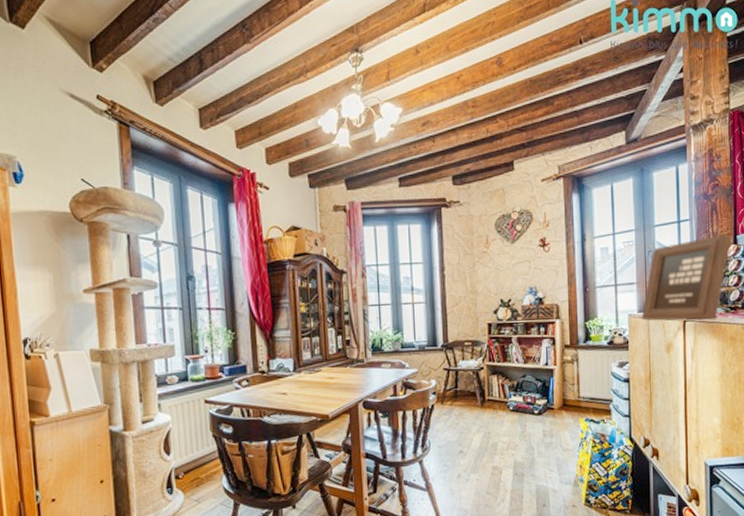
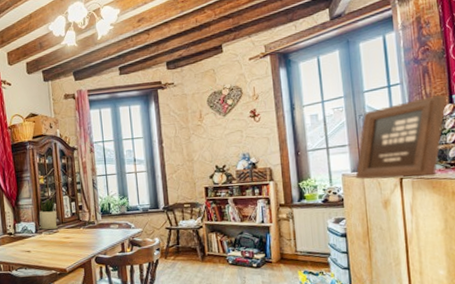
planter: none [296,330,322,369] -> present [37,198,59,231]

